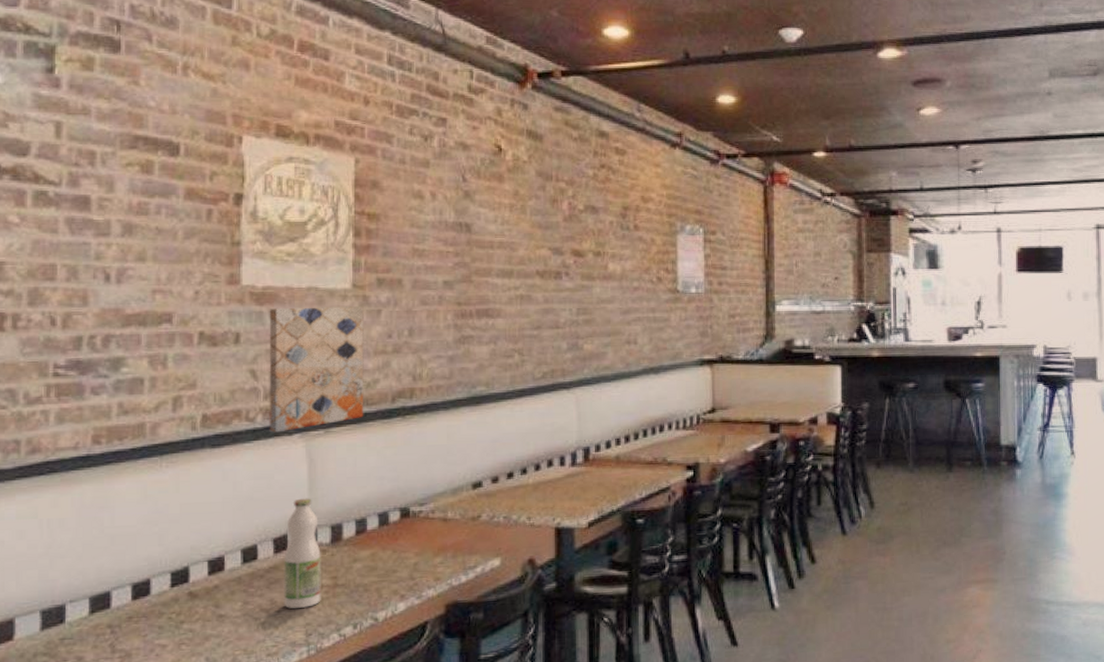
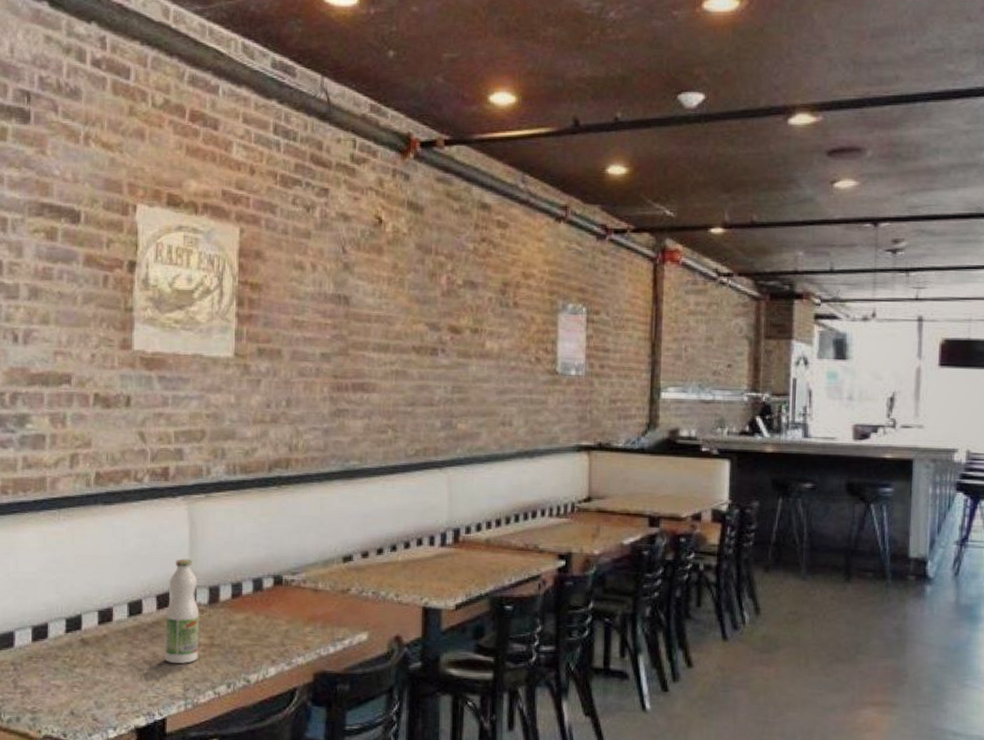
wall art: present [269,306,364,433] -> none [155,373,244,494]

